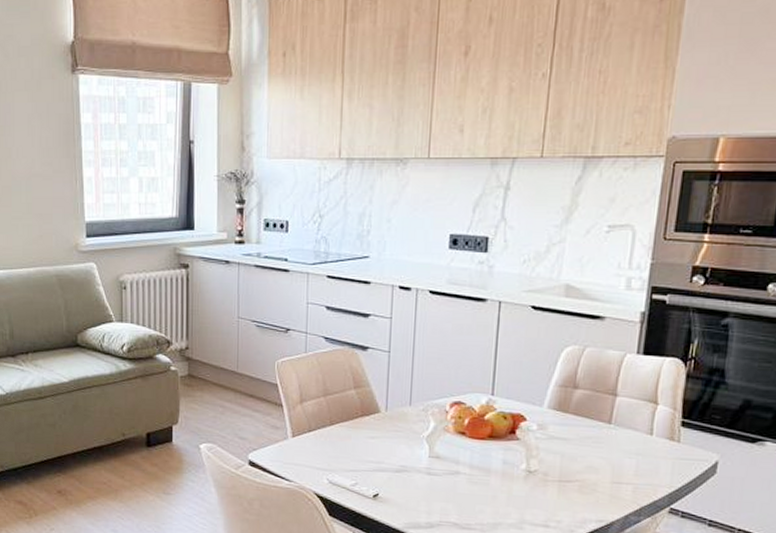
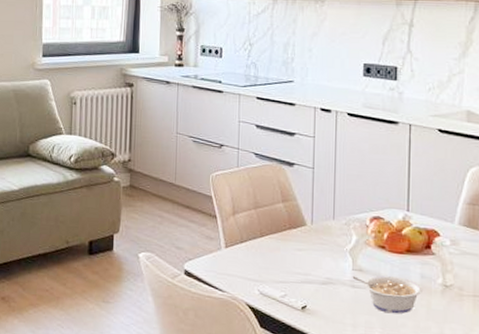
legume: none [428,462,504,501] -> present [352,275,422,314]

